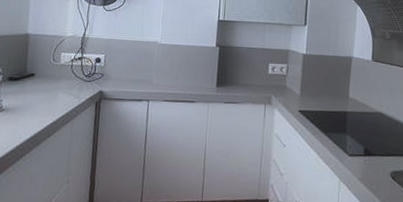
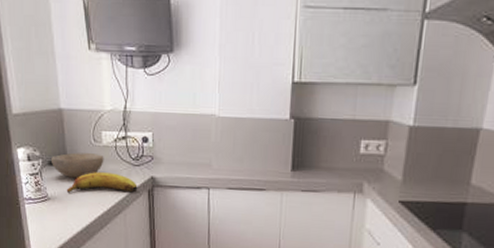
bowl: none [11,70,60,92] -> present [52,152,104,178]
fruit: none [20,86,87,105] -> present [66,172,138,193]

